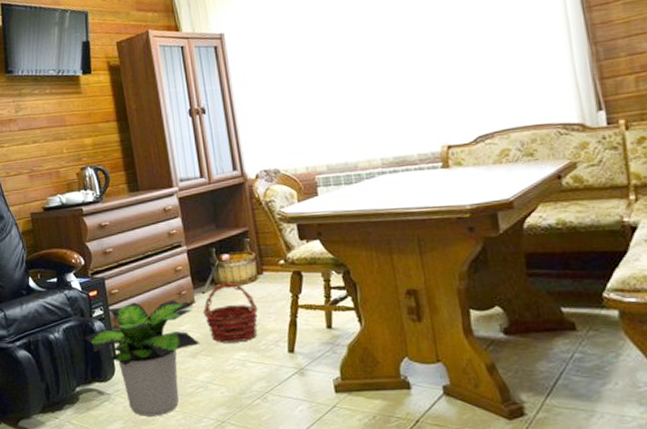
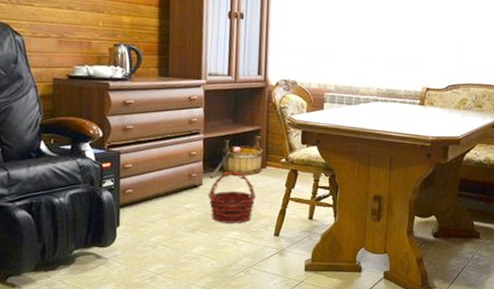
potted plant: present [85,299,200,416] -> none [91,178,201,281]

